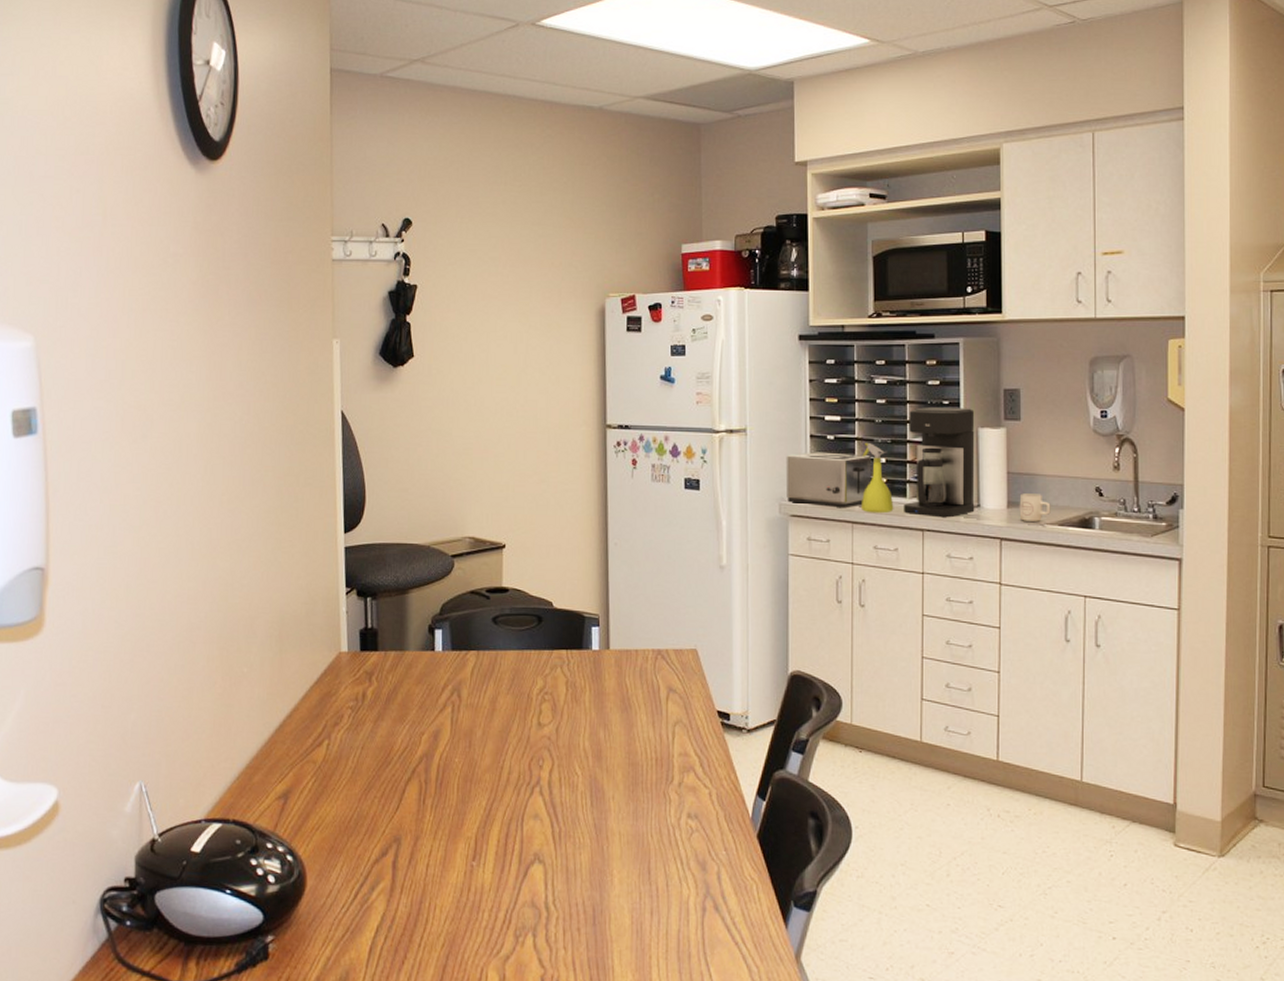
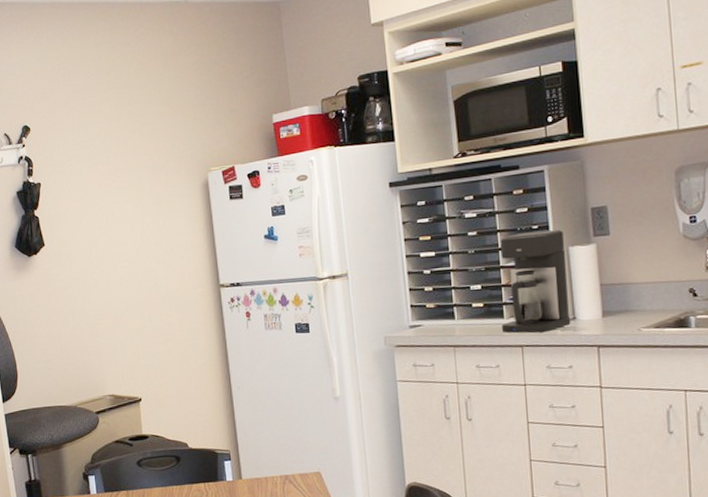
toaster: present [785,452,872,509] -> none [386,284,470,335]
spray bottle: present [860,442,894,514] -> none [458,272,493,336]
mug: present [1019,493,1051,522] -> none [614,301,646,328]

